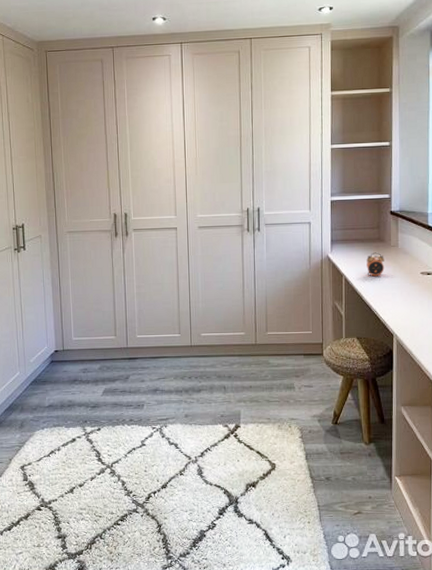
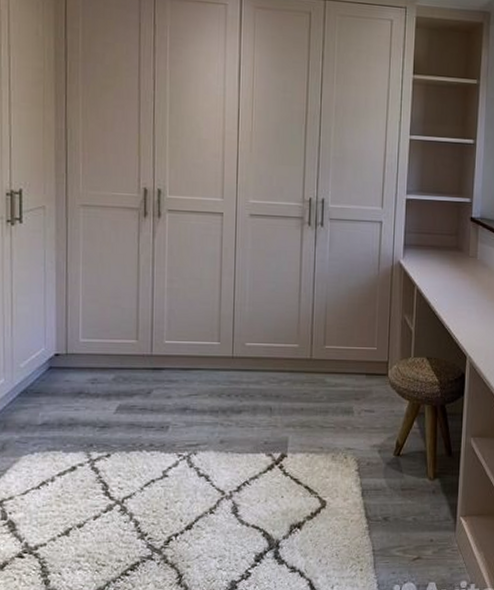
alarm clock: present [366,252,385,277] -> none [442,262,462,290]

